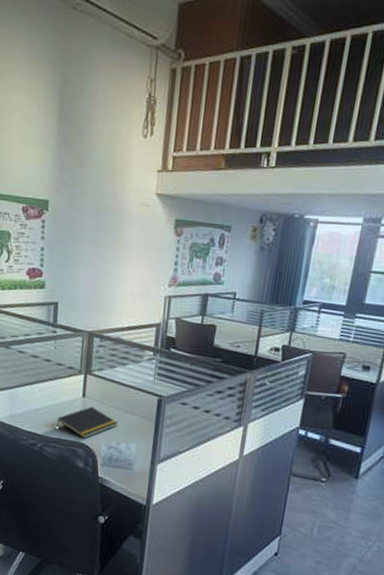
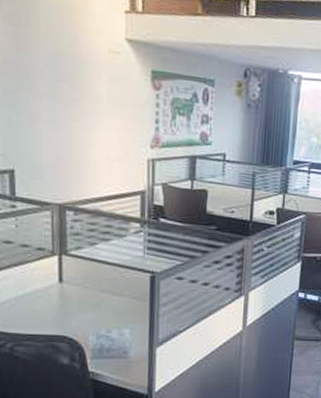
notepad: present [56,406,118,438] -> none [29,292,107,330]

